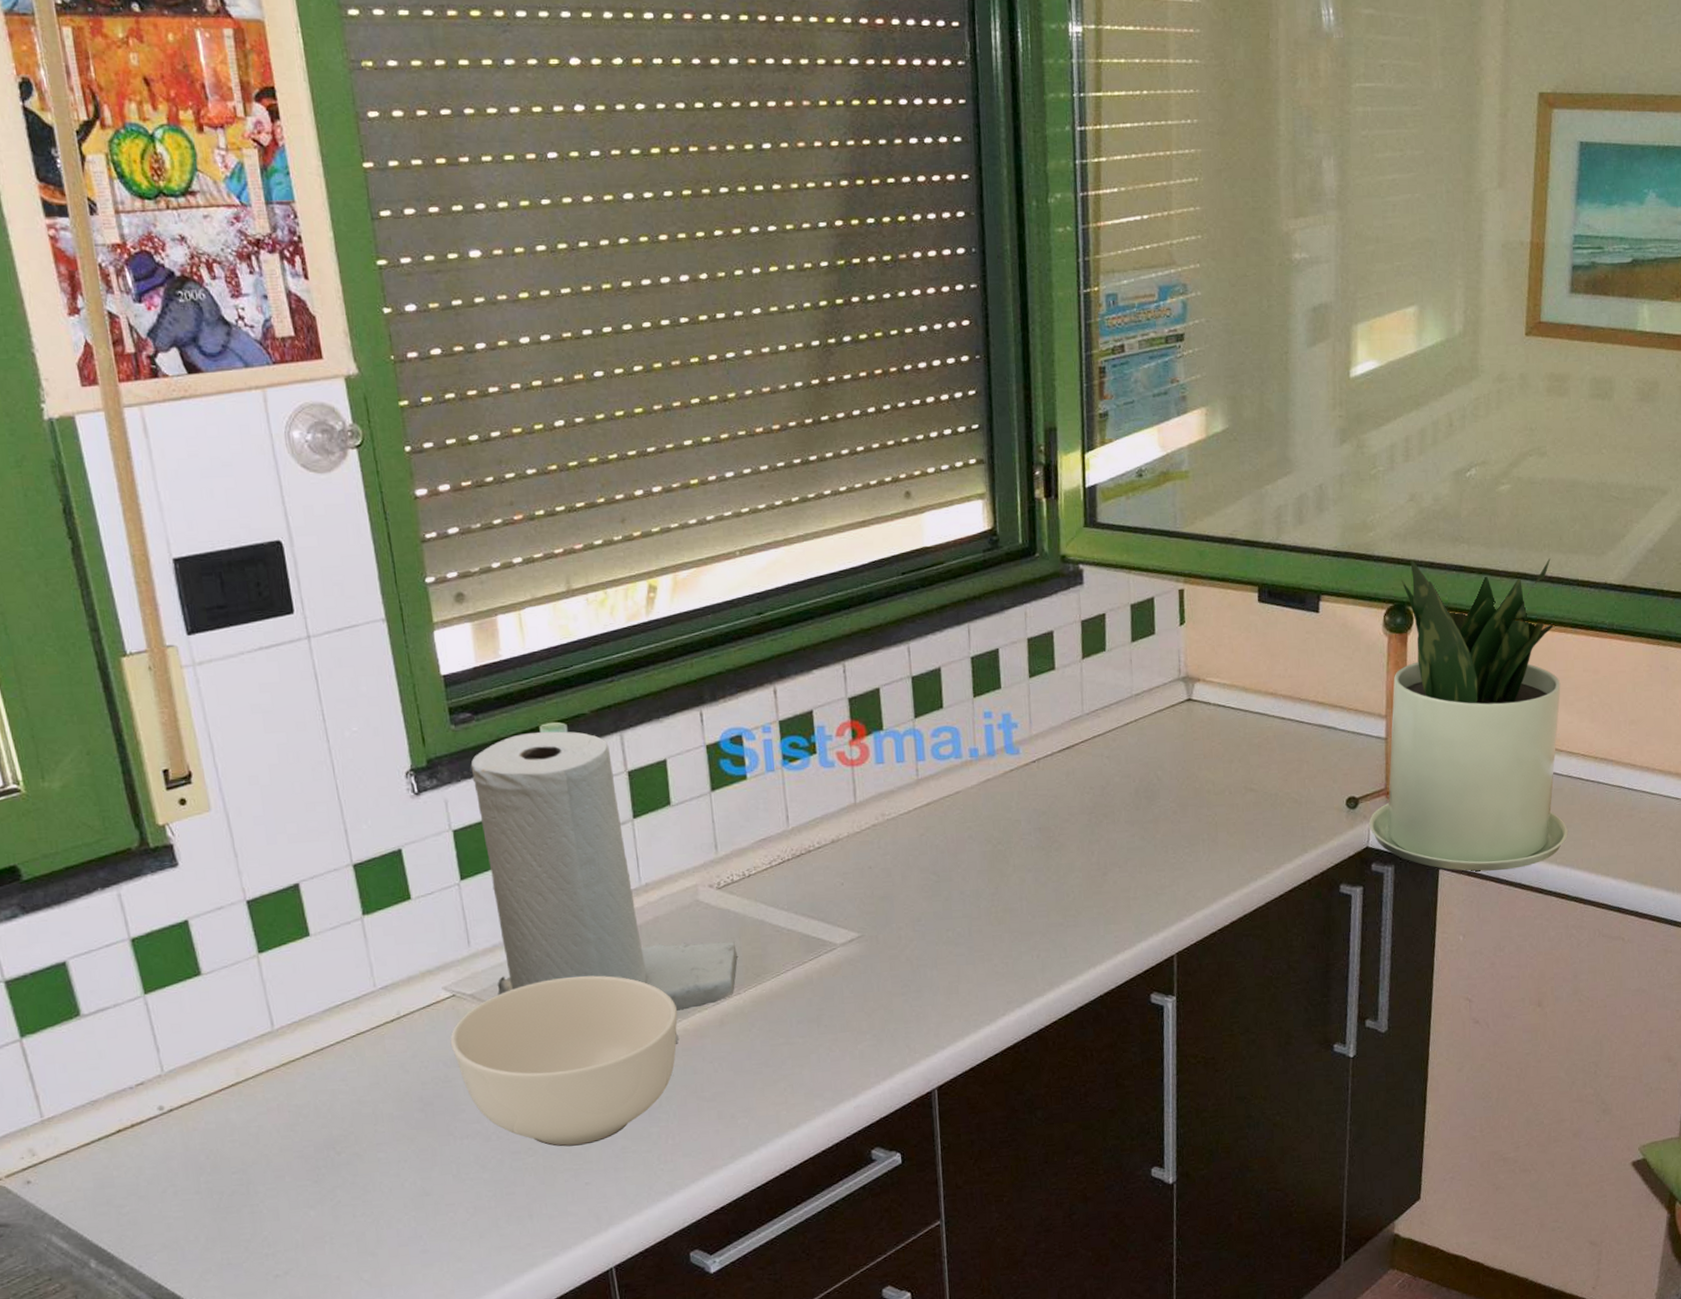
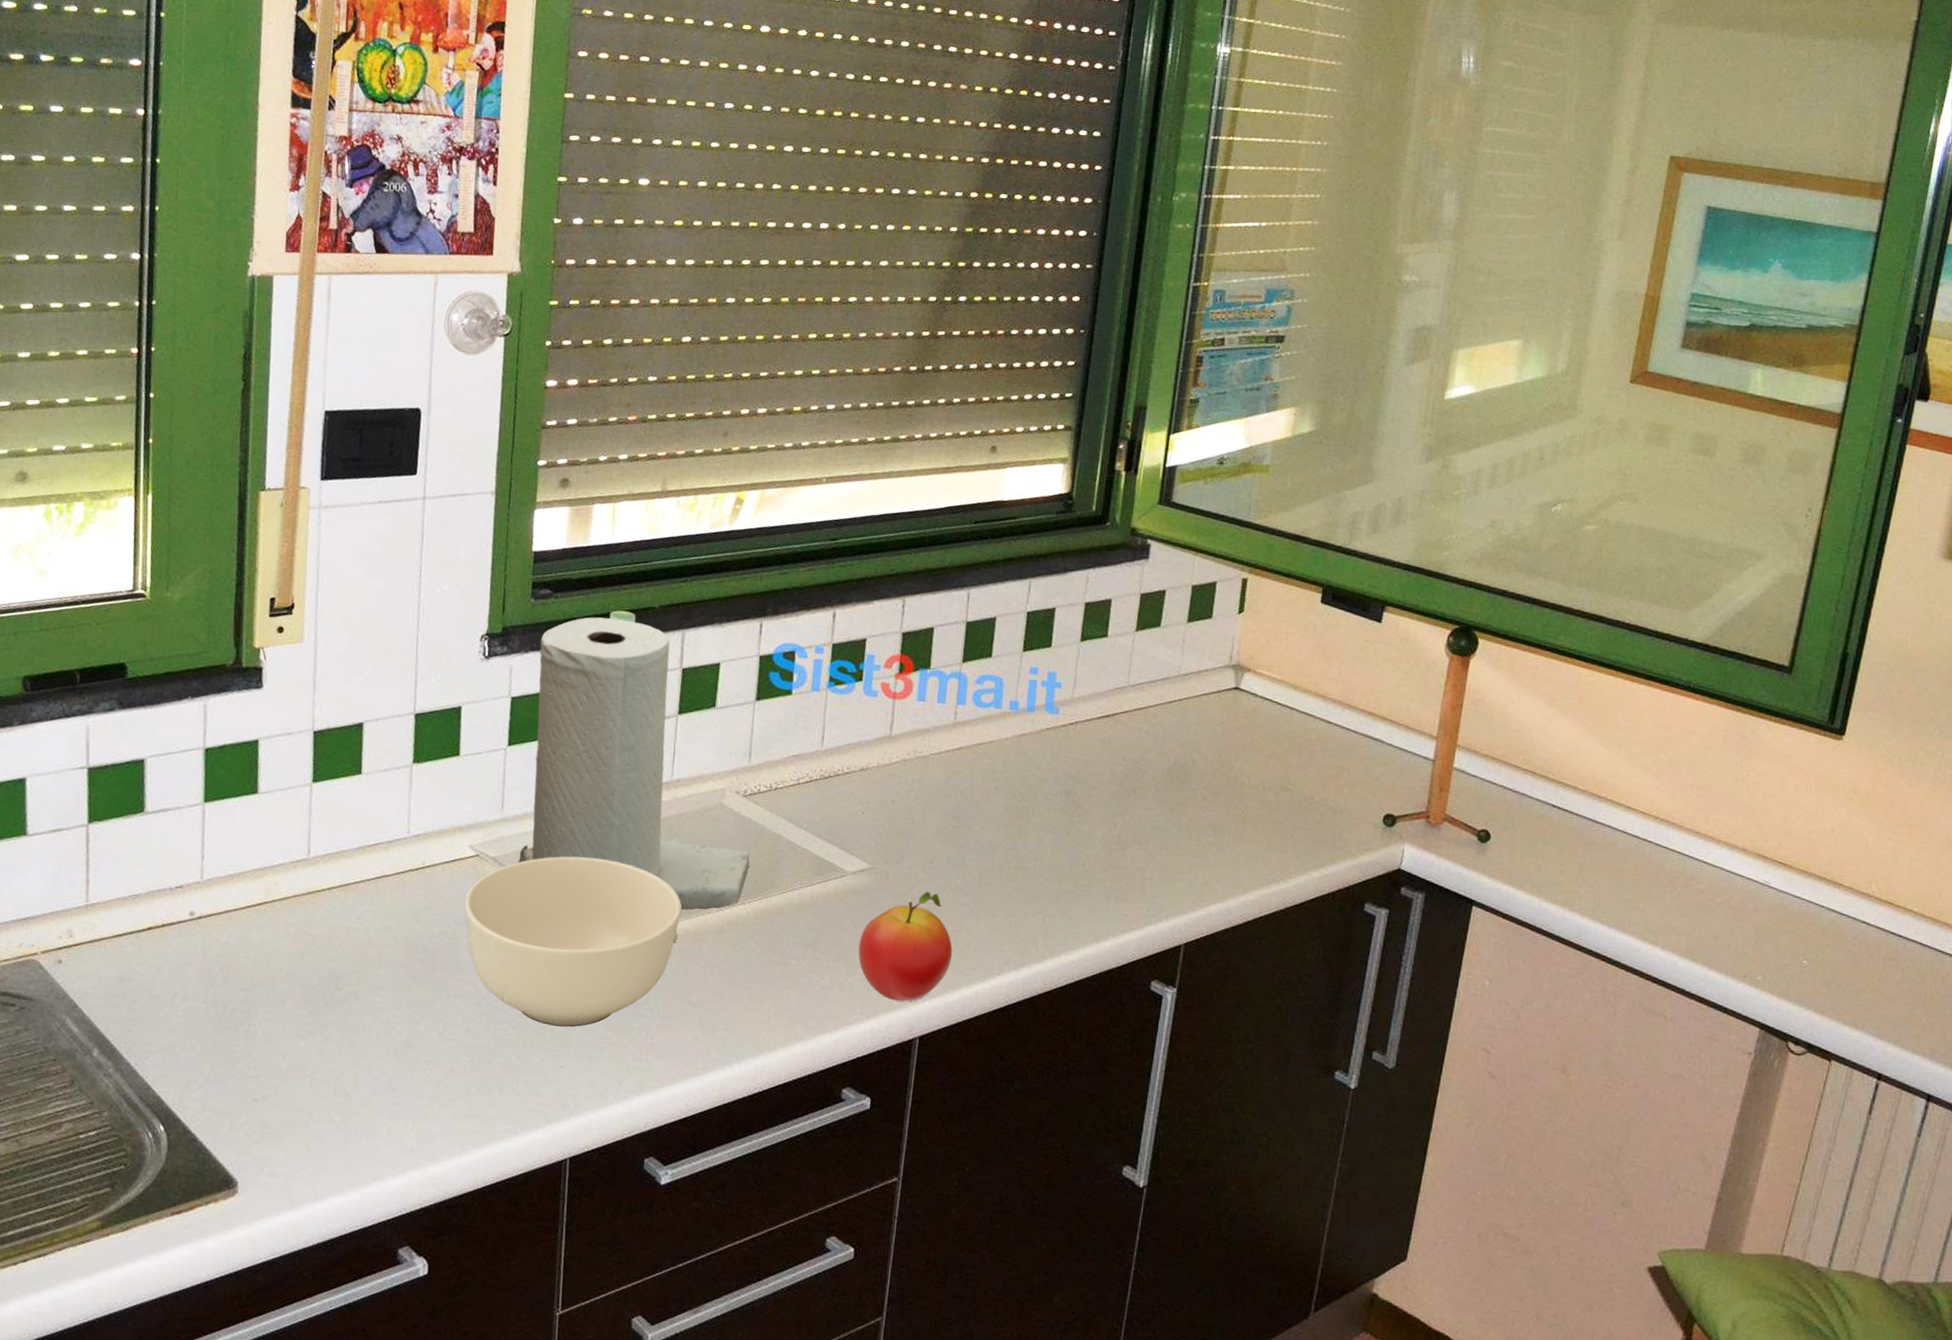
apple: none [862,949,956,1059] -> present [858,892,953,1002]
planter: present [1369,558,1569,872] -> none [1404,585,1631,920]

